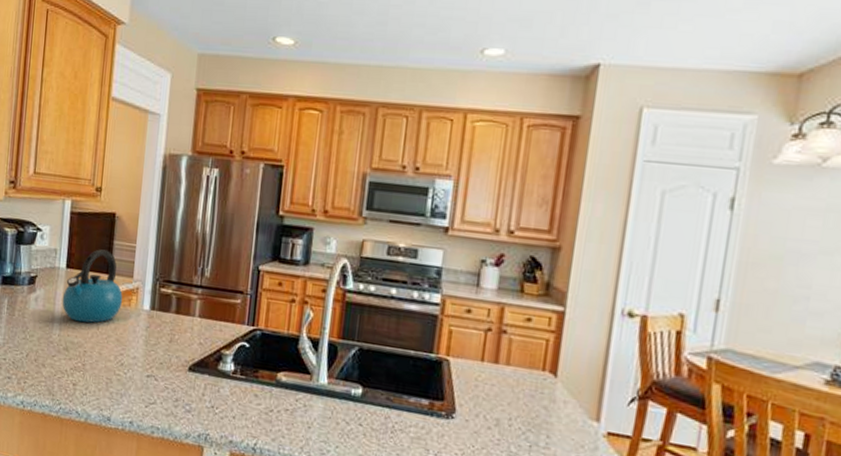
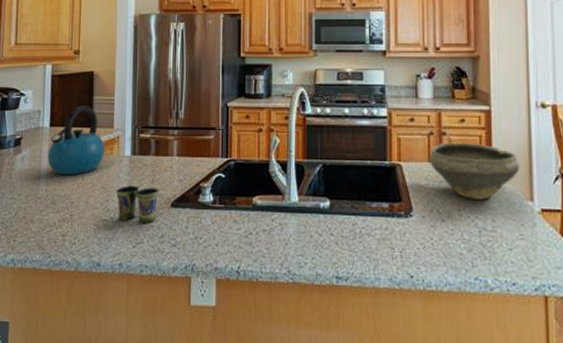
cup: none [131,341,177,385] -> present [116,185,159,223]
bowl: none [482,342,590,412] -> present [429,142,520,200]

